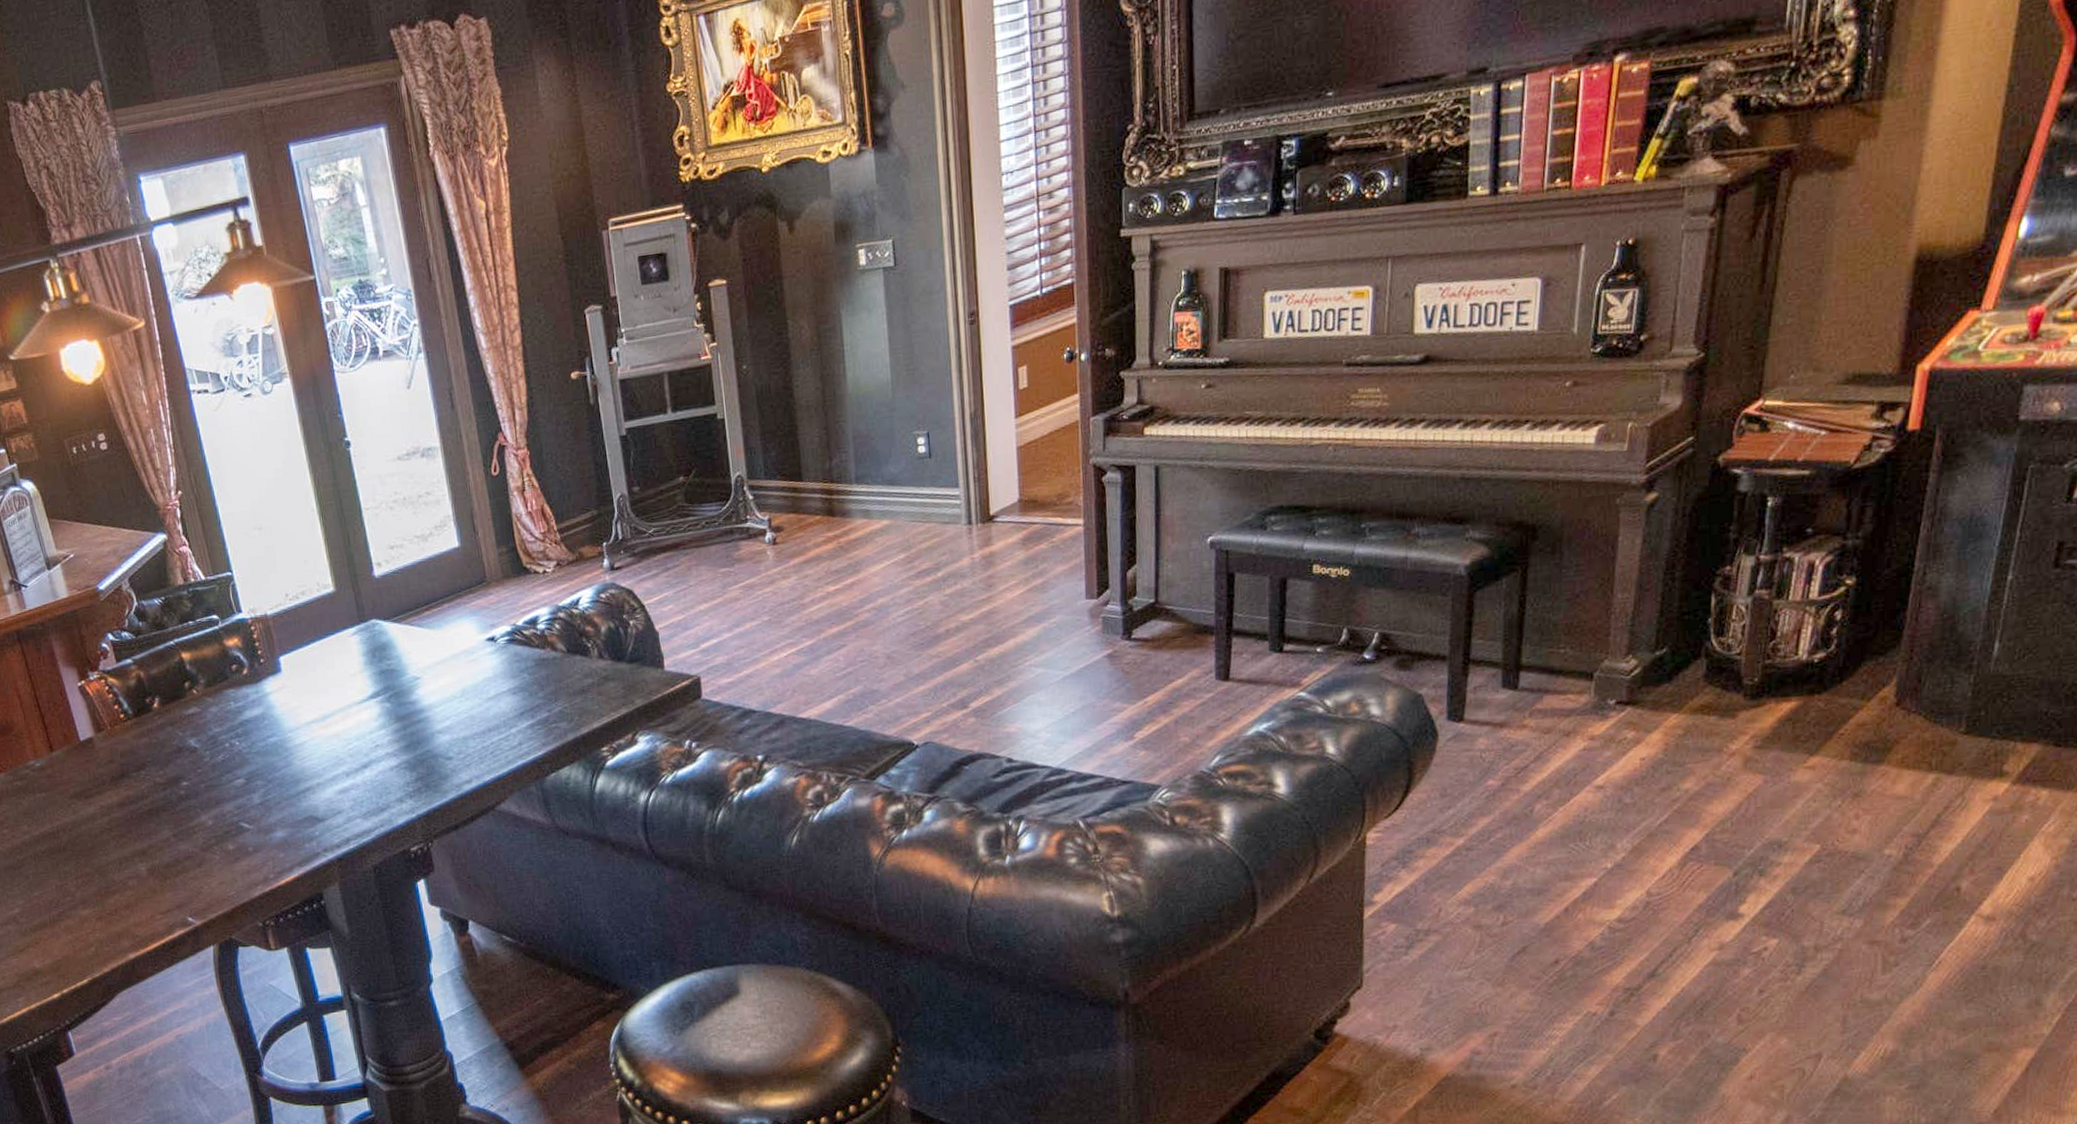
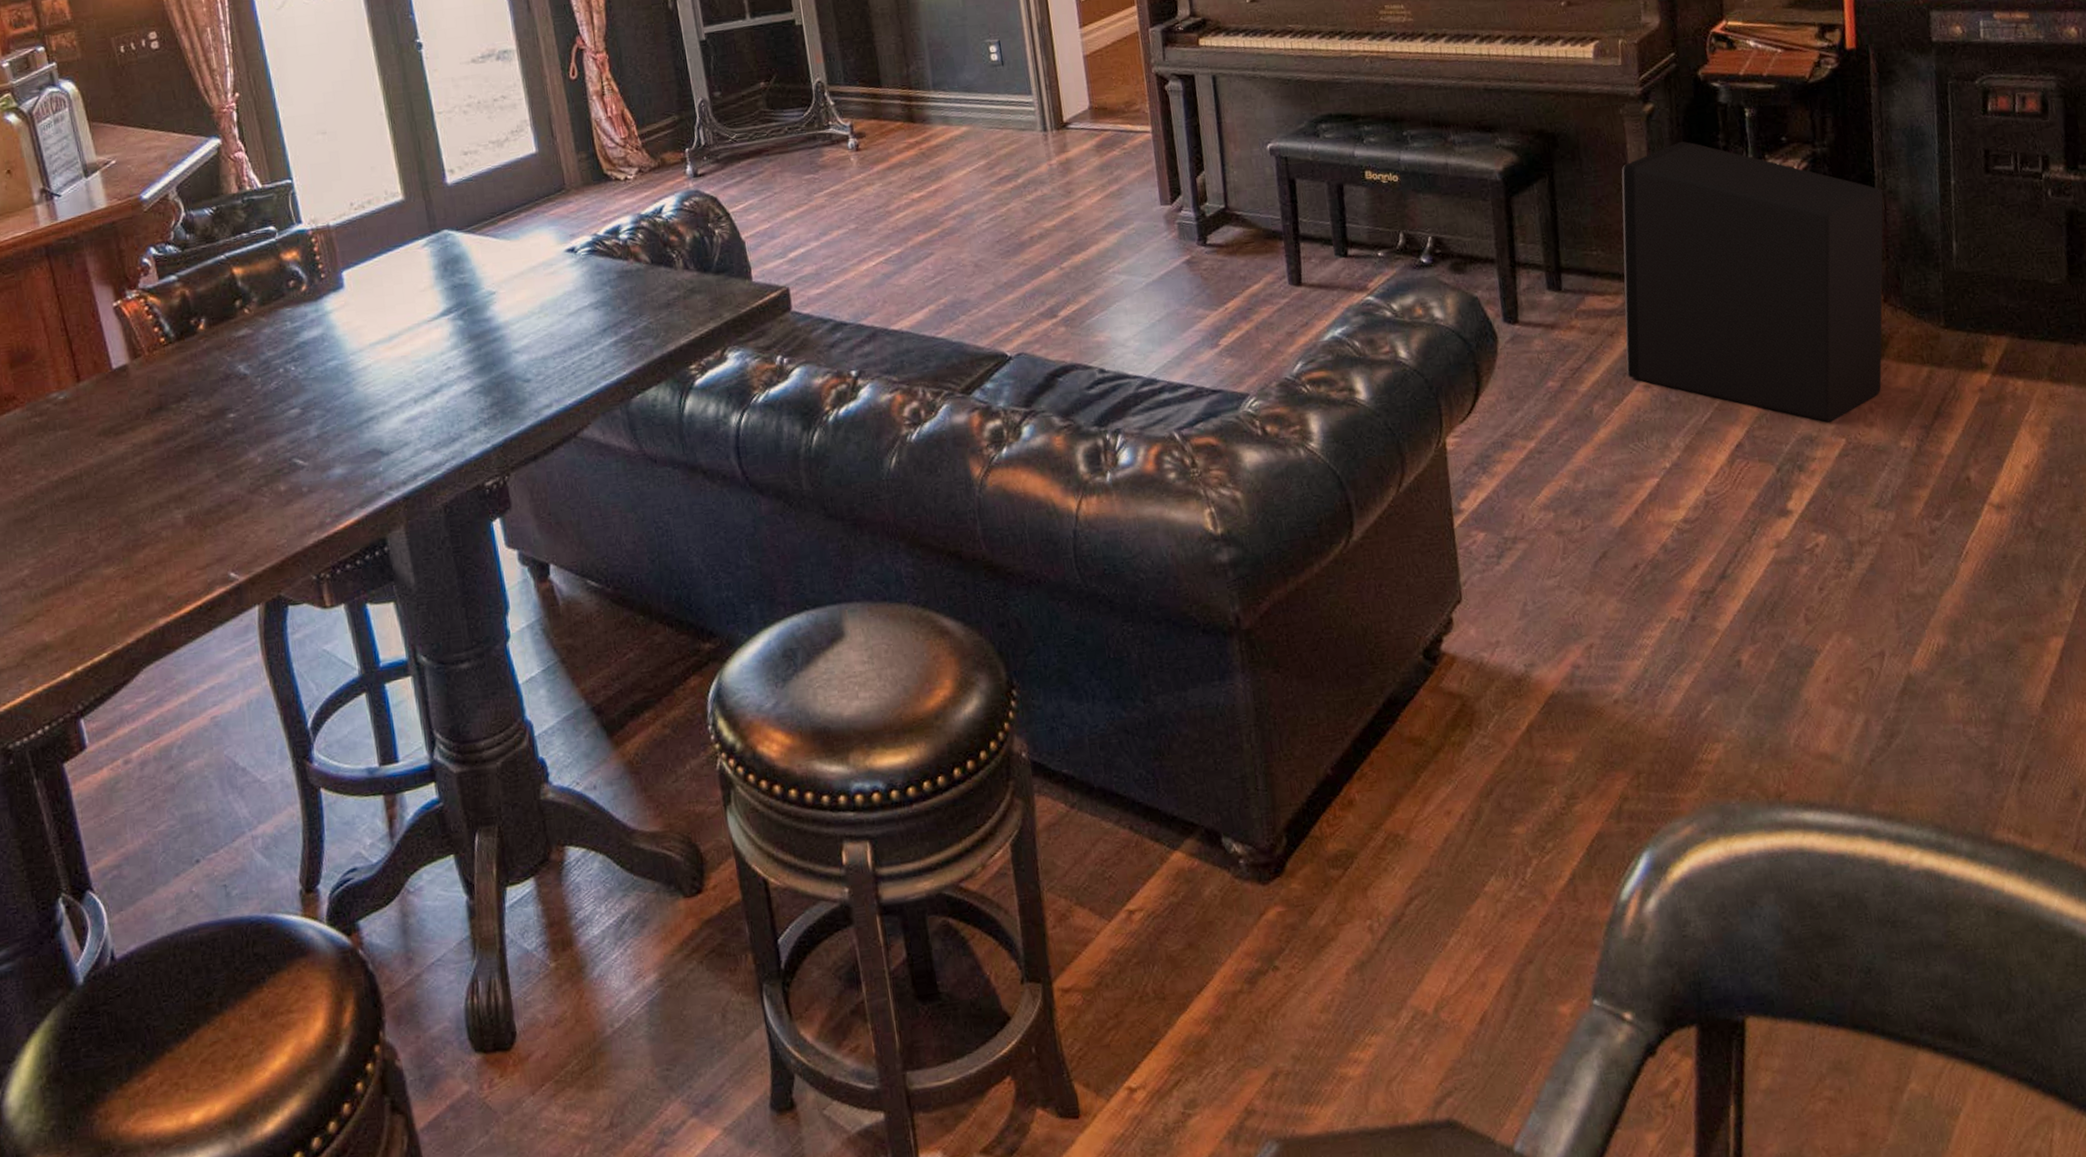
stereo: none [1578,533,1920,828] -> present [1621,141,1884,422]

